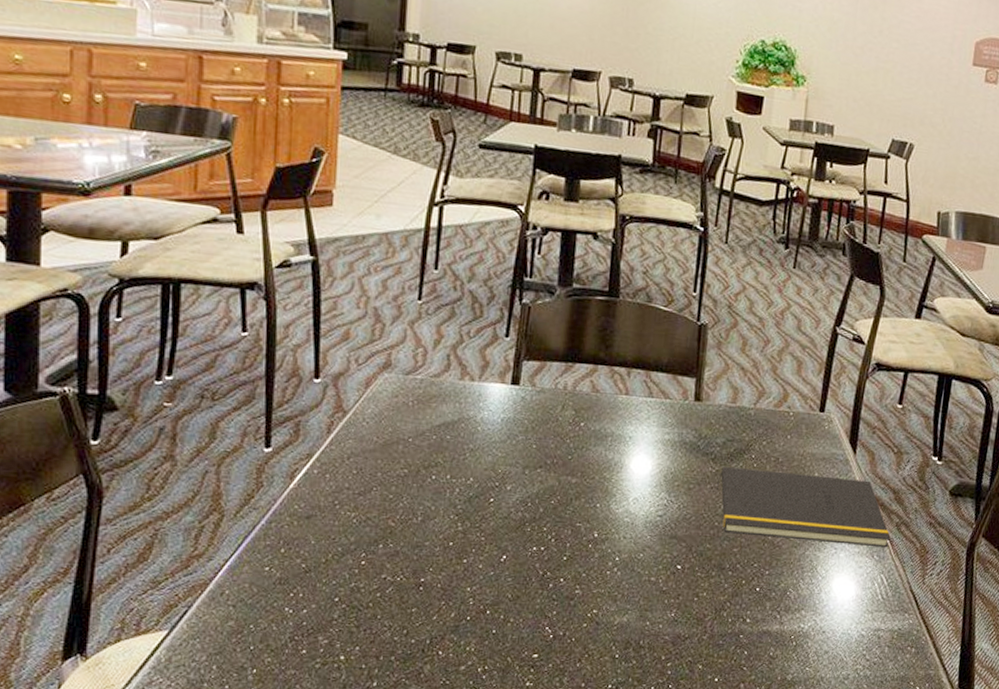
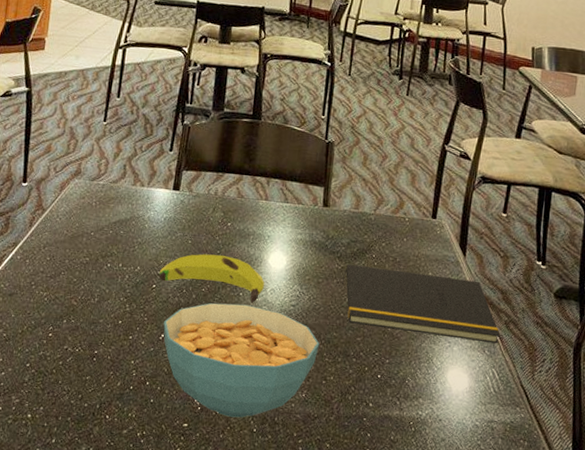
banana: none [496,460,626,515] -> present [158,254,264,303]
cereal bowl: none [505,516,691,644] -> present [163,303,320,418]

